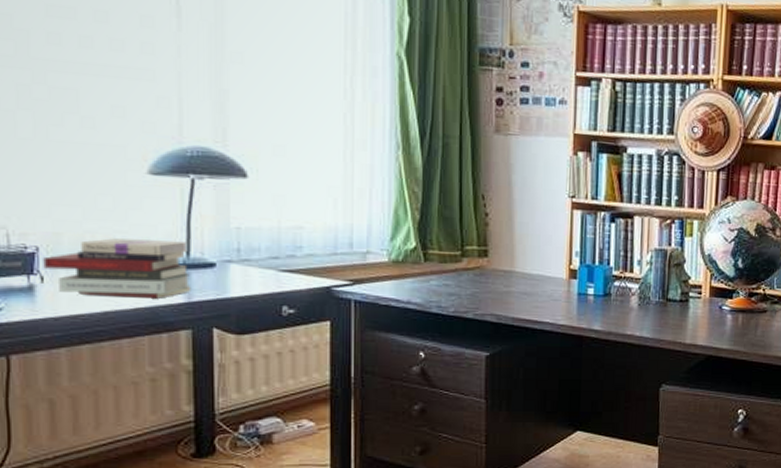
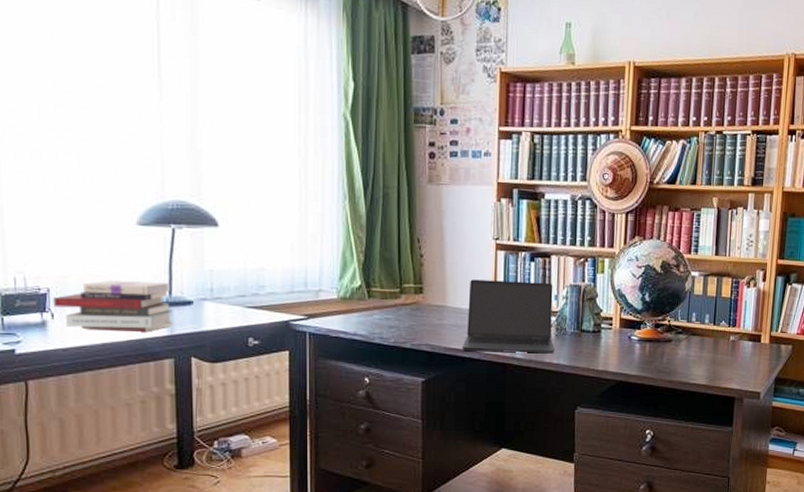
laptop: none [532,241,637,325] -> present [462,279,554,354]

